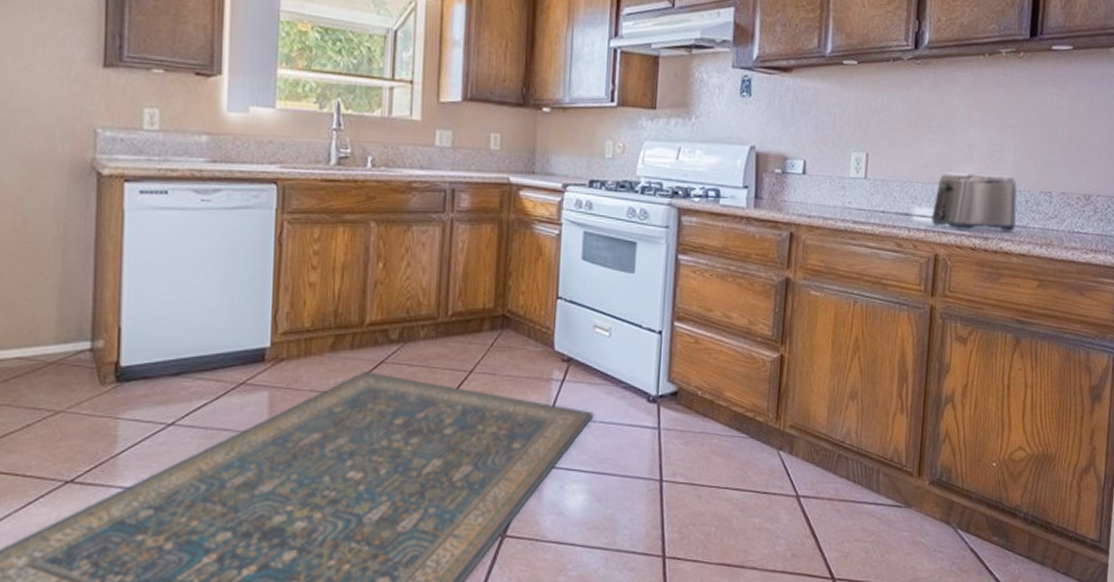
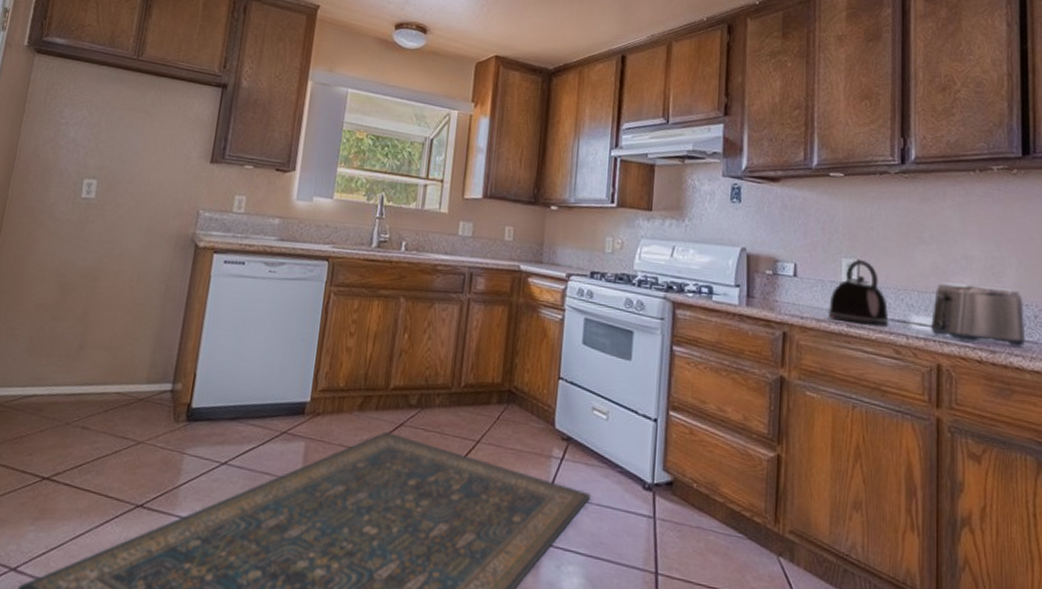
kettle: none [834,153,893,222] -> present [828,259,889,328]

